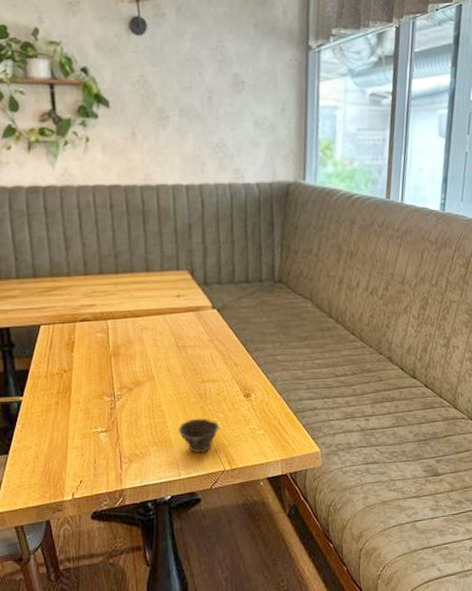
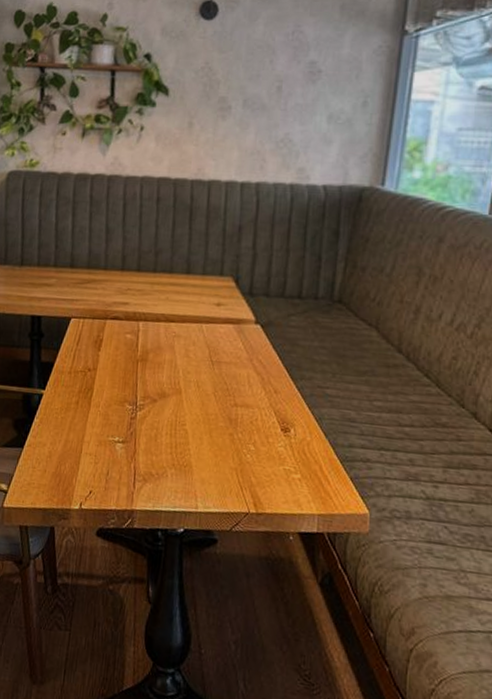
cup: present [178,418,219,454] -> none [200,445,248,488]

